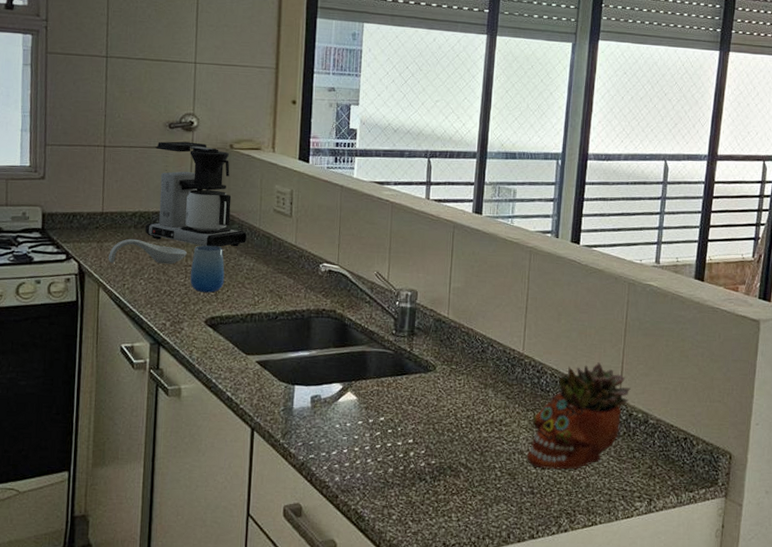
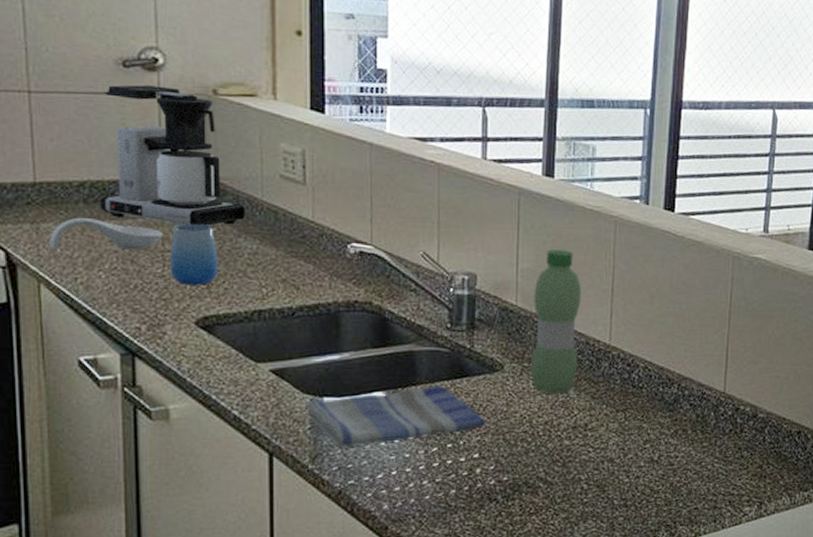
dish towel: none [280,381,420,427] -> present [304,386,486,447]
water bottle: none [458,273,501,393] -> present [531,250,582,394]
succulent planter: present [526,361,631,470] -> none [617,350,737,478]

